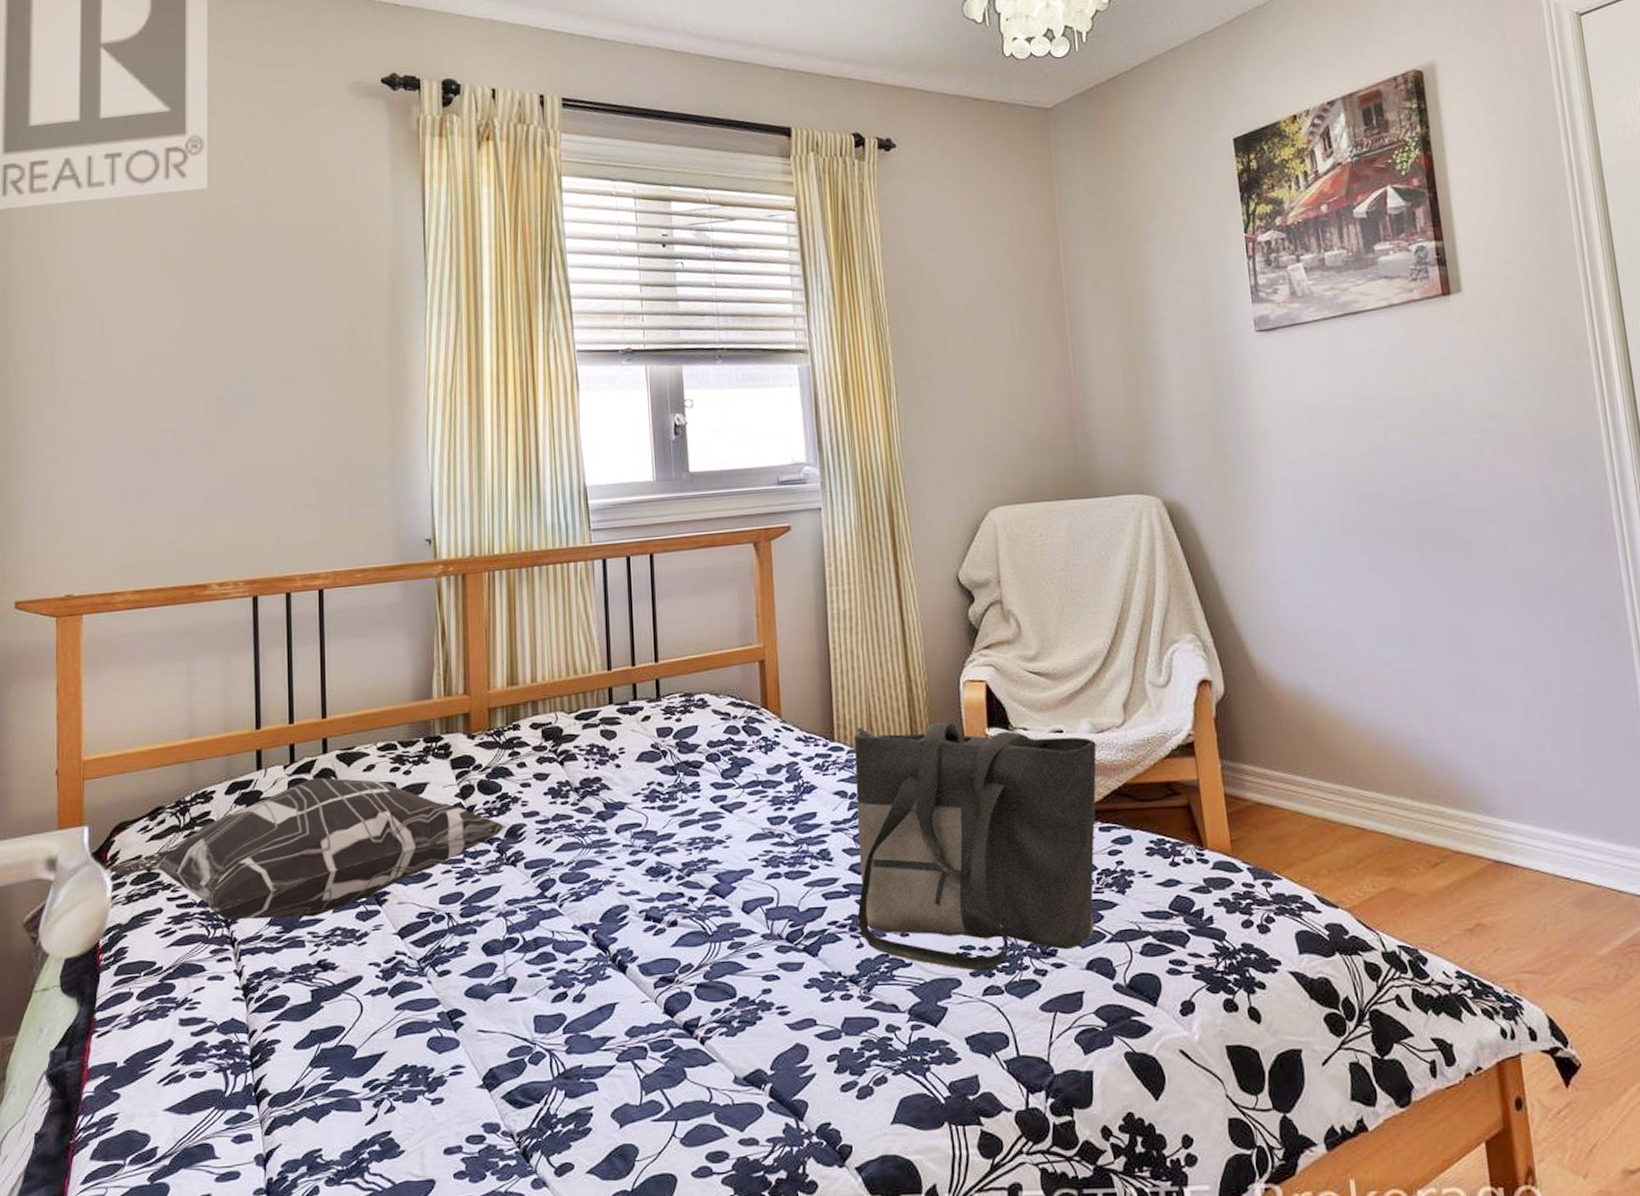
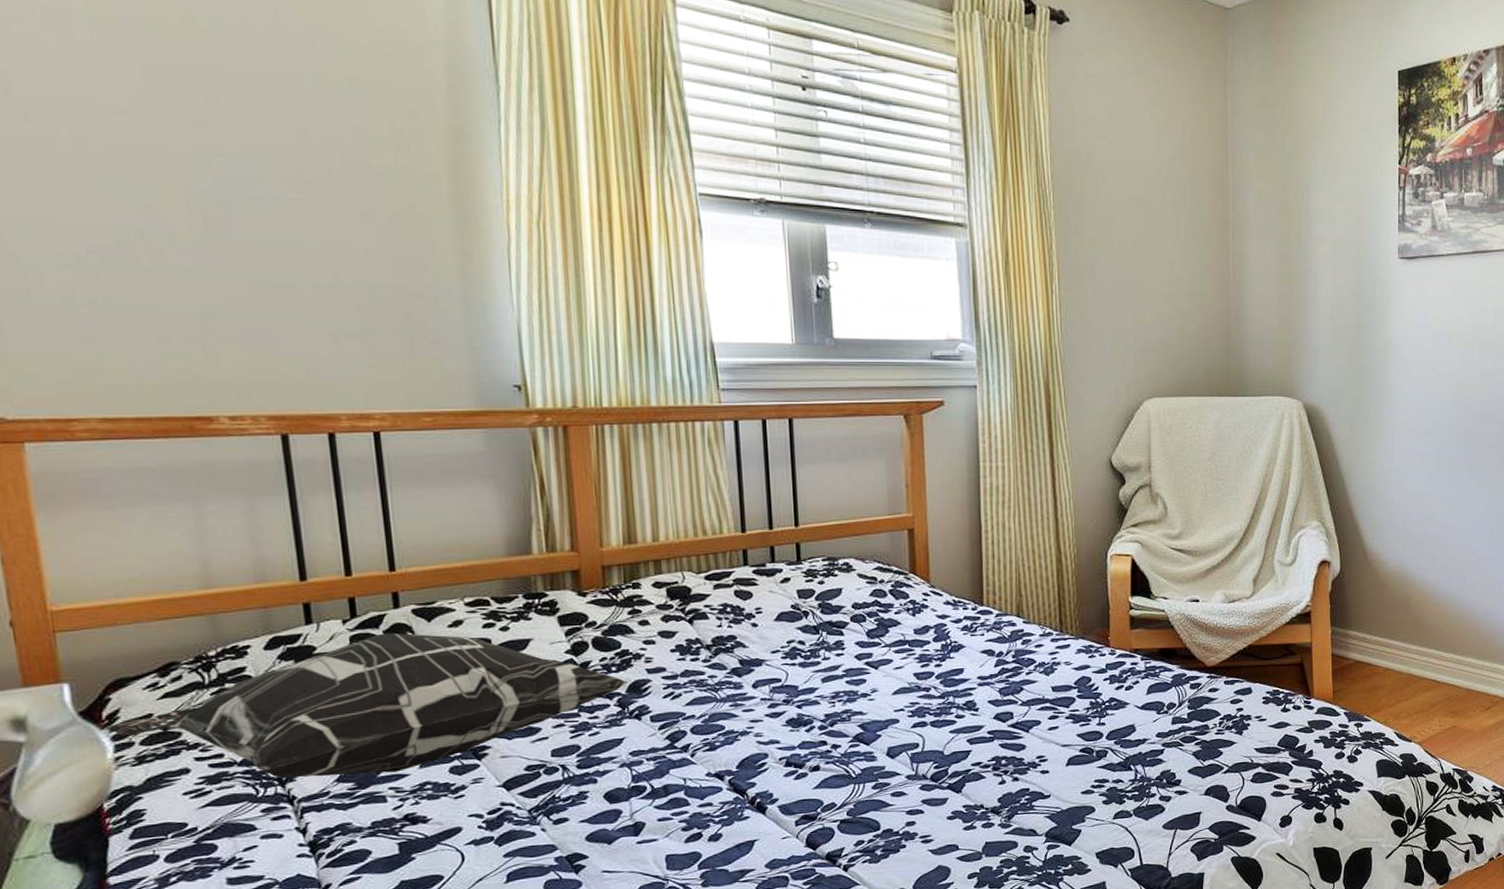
tote bag: present [854,721,1097,972] -> none [1001,590,1227,800]

